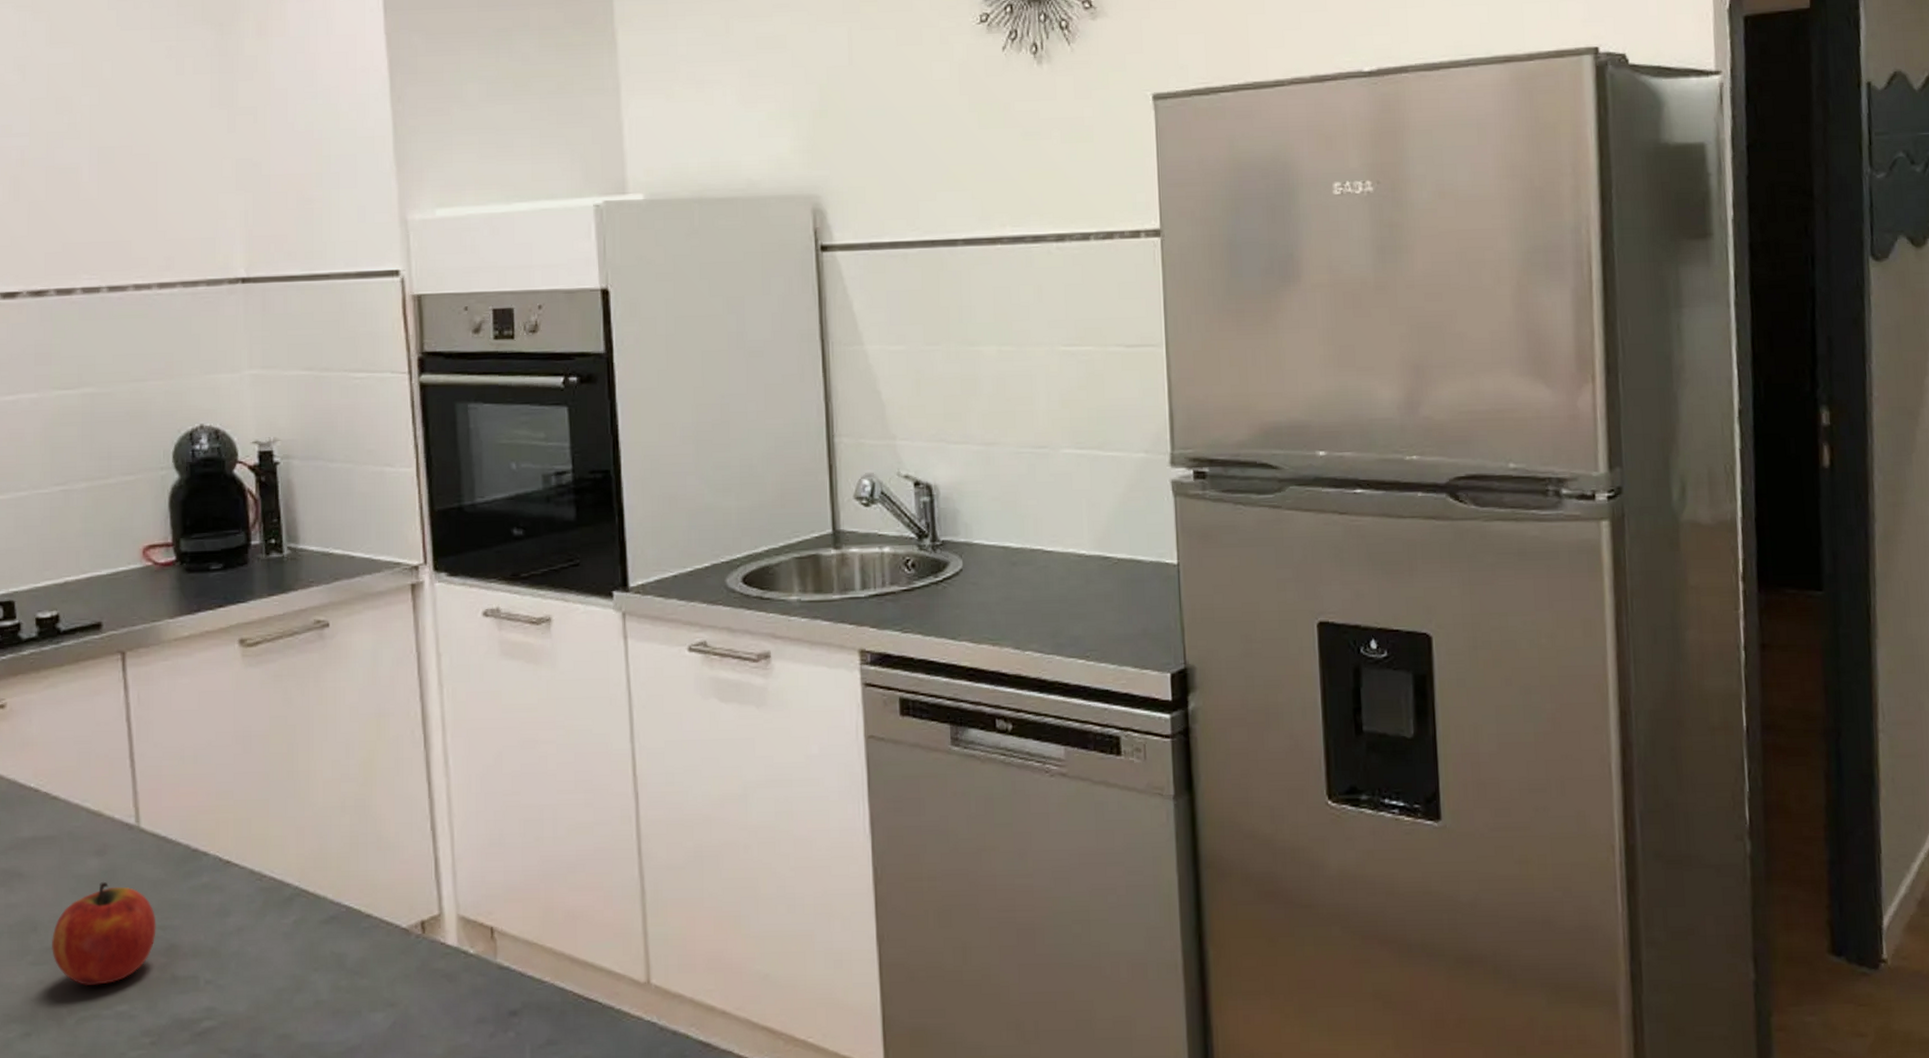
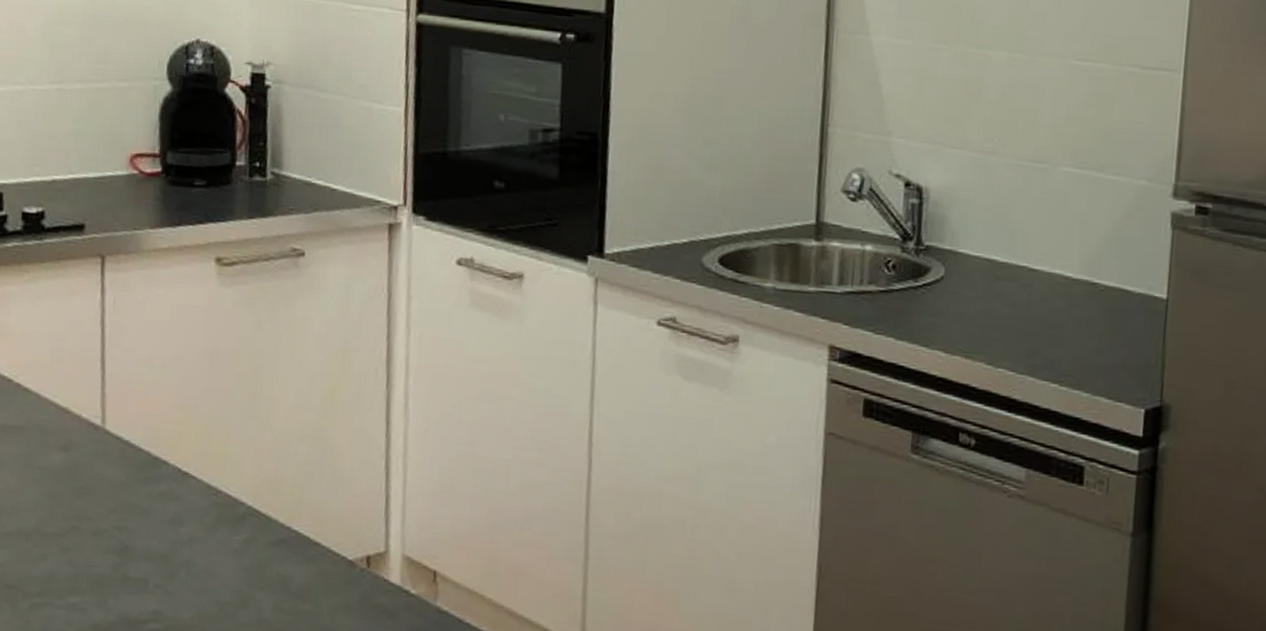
fruit: present [51,881,156,986] -> none [11,476,114,575]

